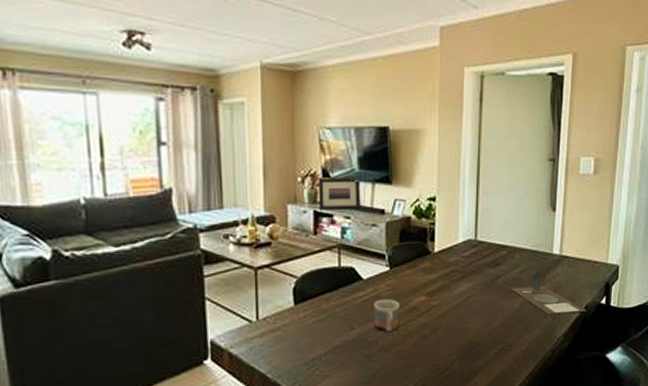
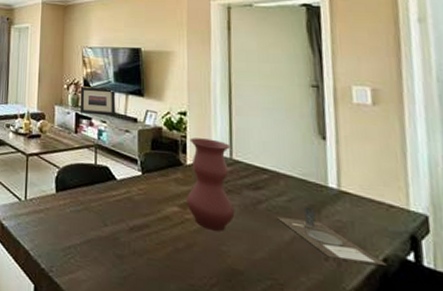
mug: present [374,298,400,332] -> none [127,201,152,236]
vase: none [433,223,476,312] -> present [186,137,235,232]

